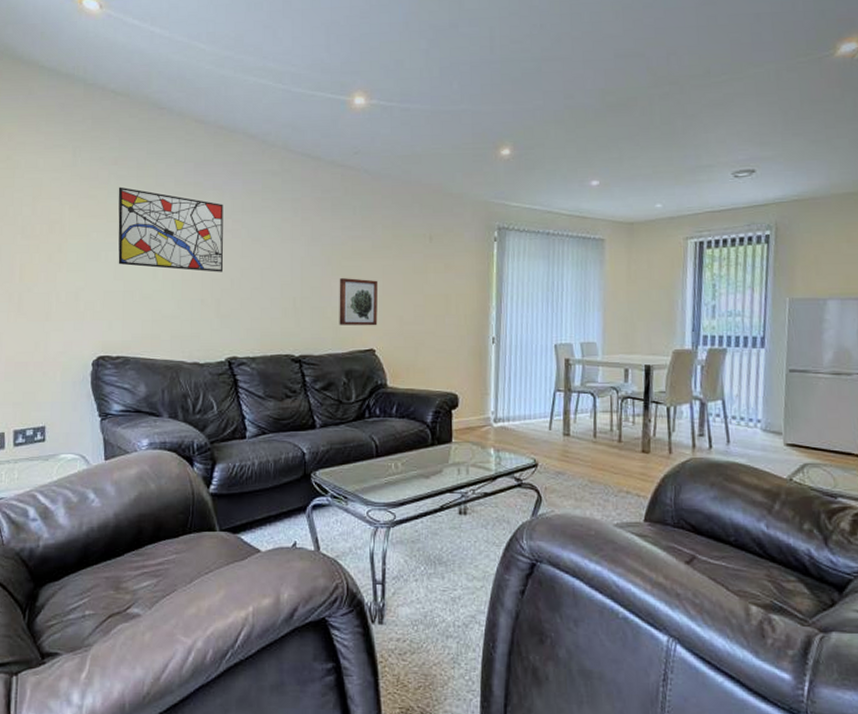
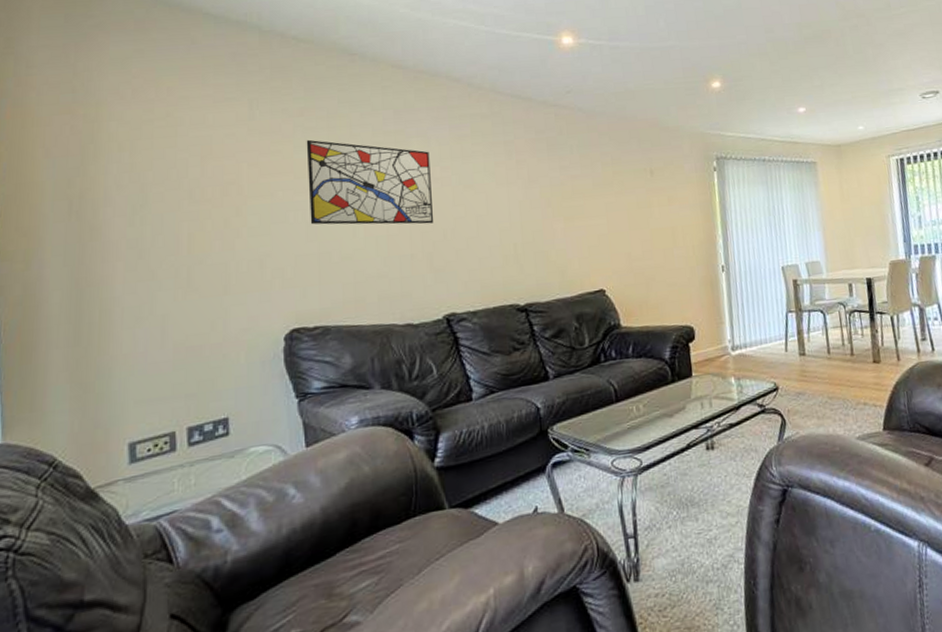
wall art: present [339,278,378,326] -> none [561,218,606,268]

